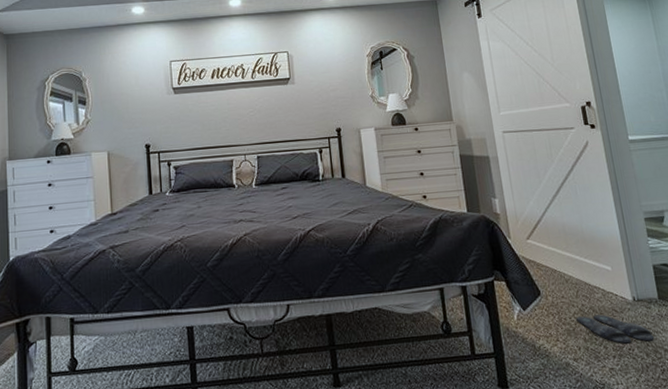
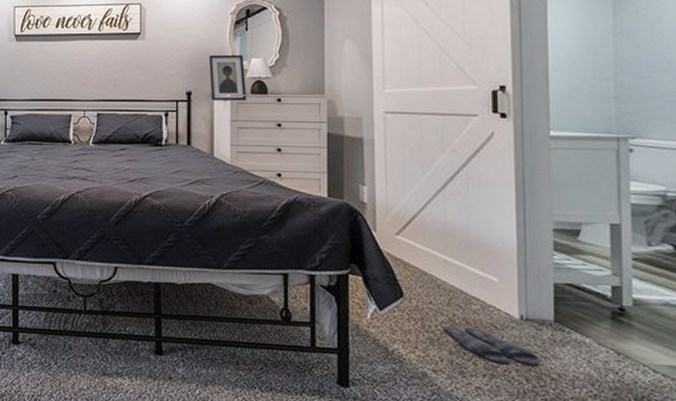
picture frame: none [352,91,389,135] -> present [208,54,247,101]

